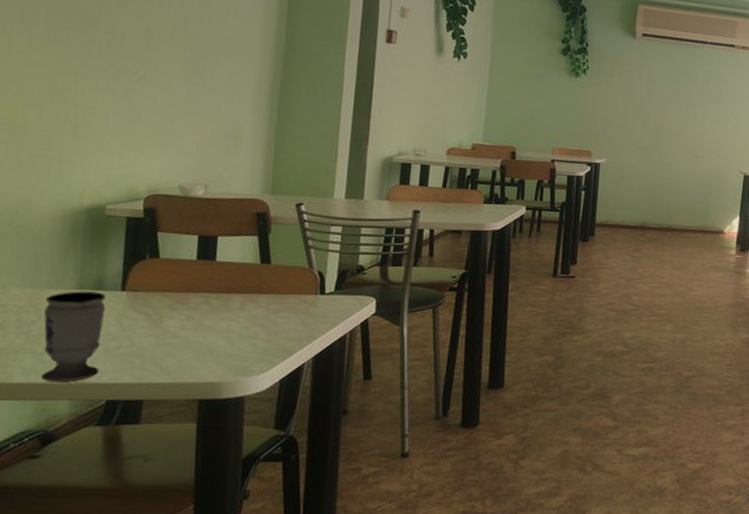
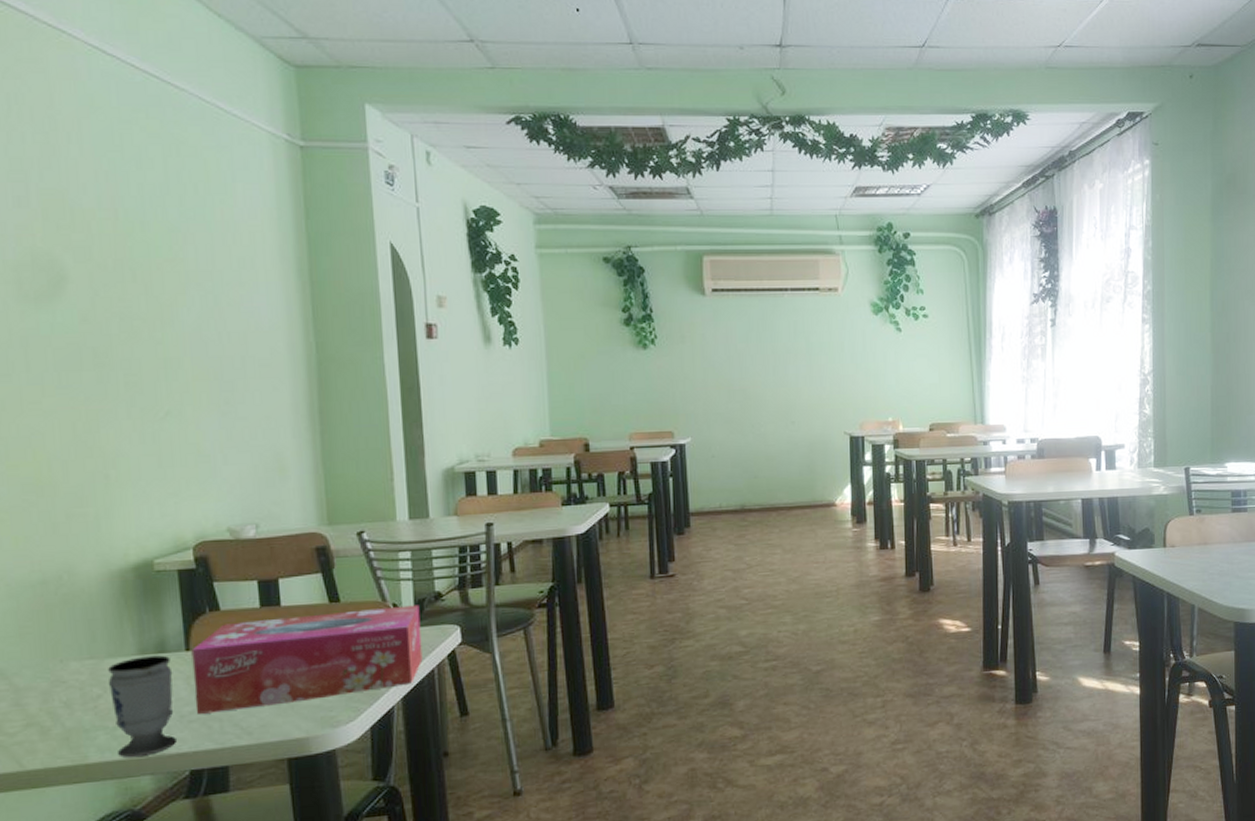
tissue box: none [121,271,342,350] -> present [191,605,423,714]

